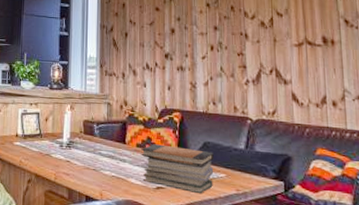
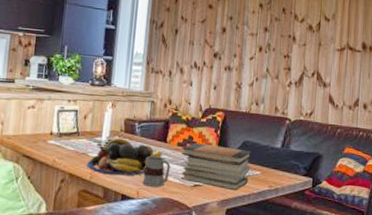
fruit bowl: none [50,139,122,177] -> present [86,138,162,176]
mug: none [105,157,131,189] -> present [142,156,171,187]

